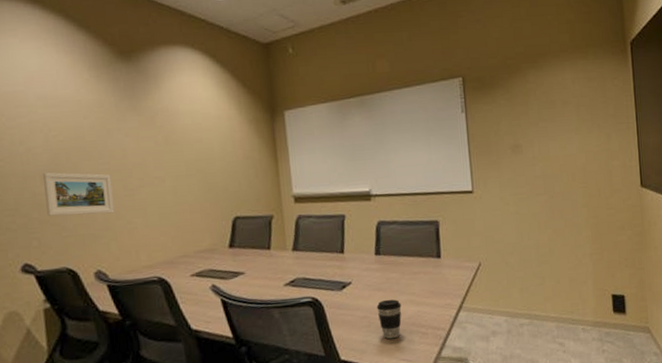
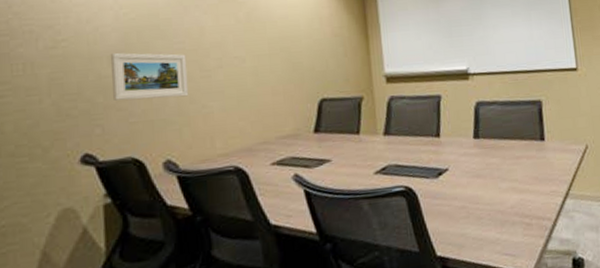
coffee cup: present [376,299,402,339] -> none [476,186,503,231]

